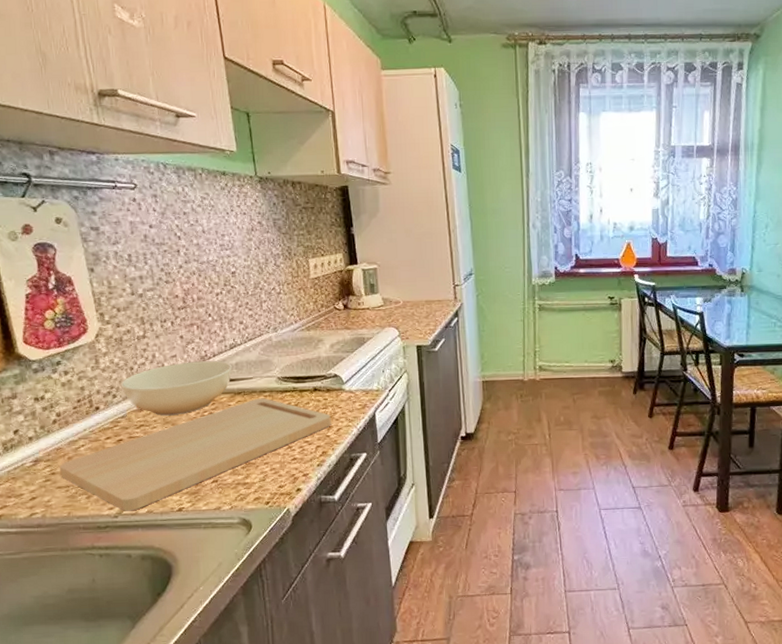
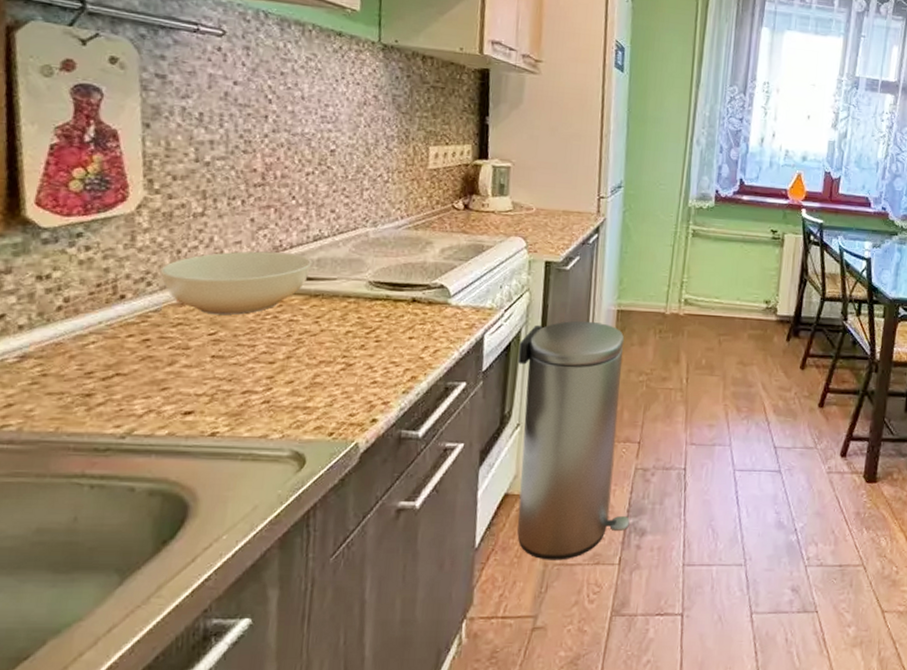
cutting board: present [59,398,331,511] -> none [54,304,429,432]
pedal bin: none [404,393,515,593] -> present [517,320,630,560]

